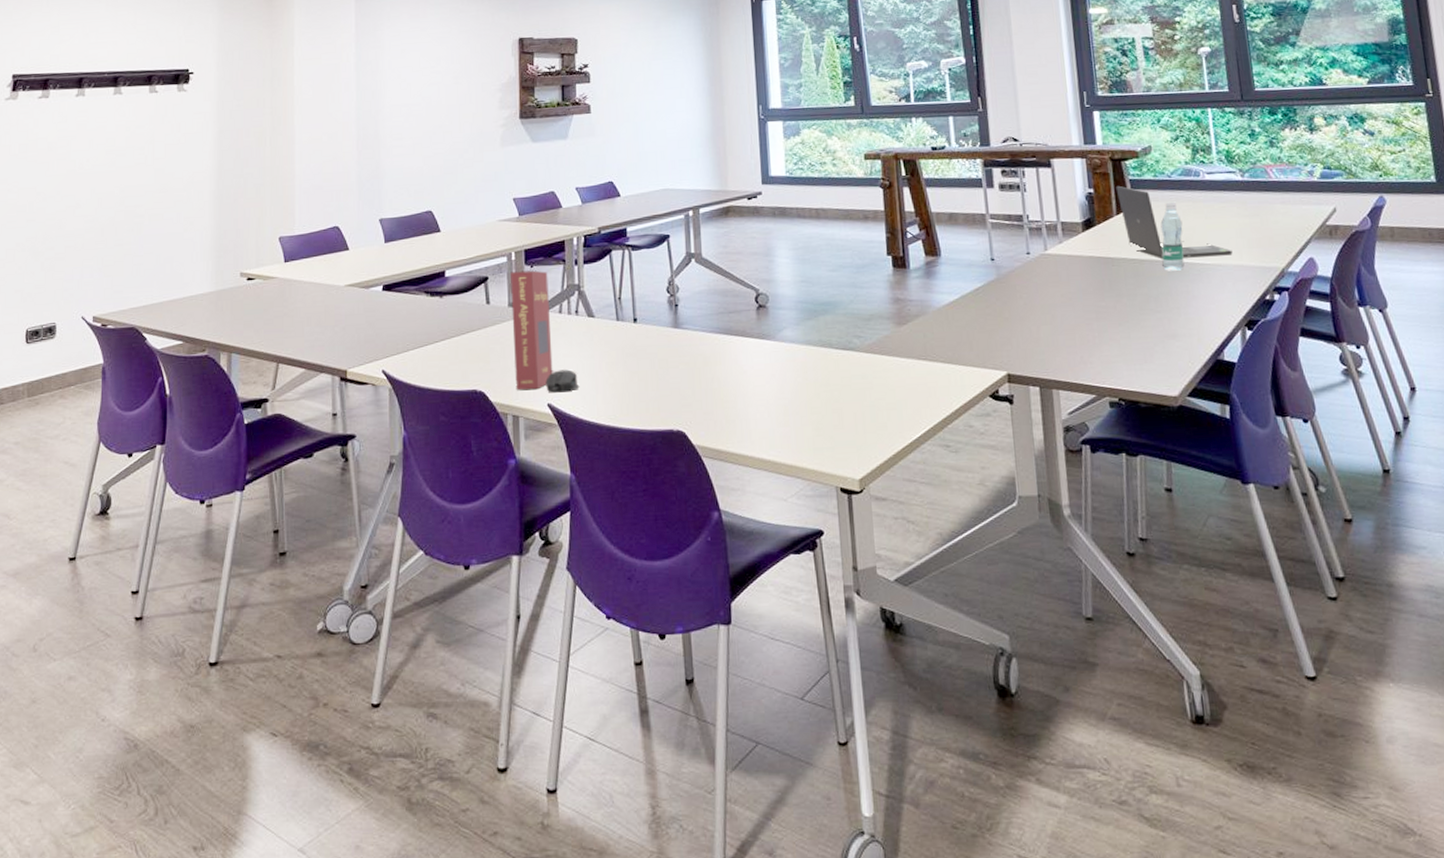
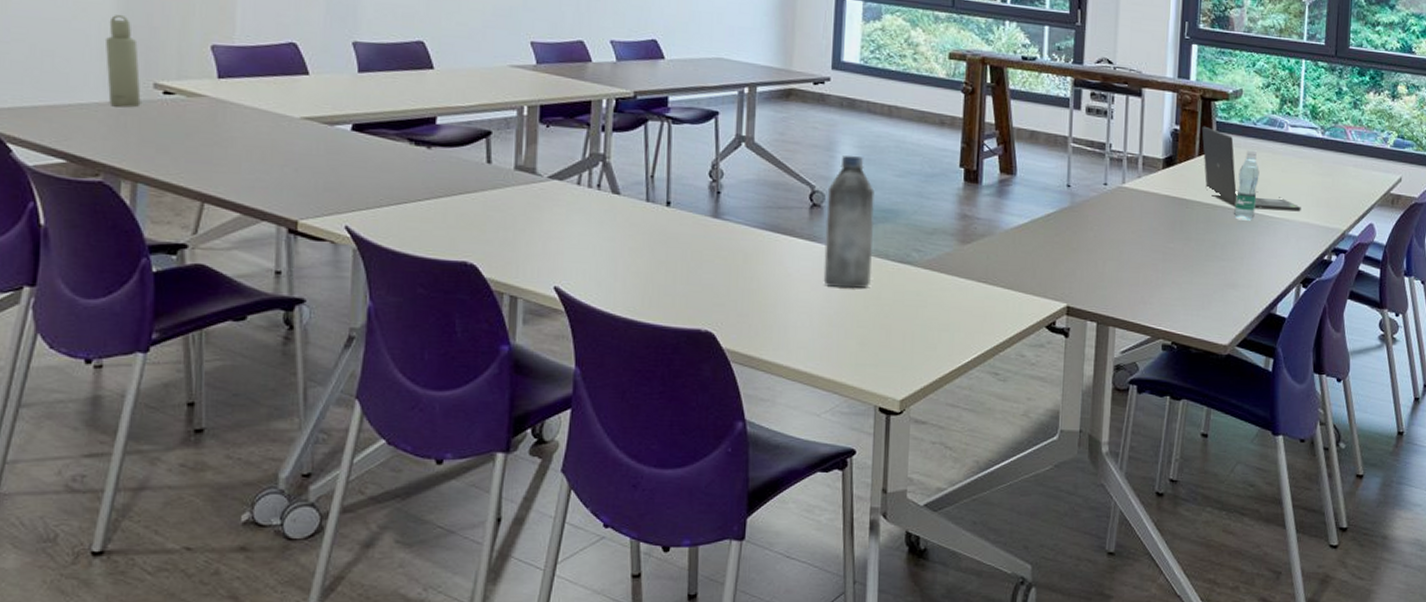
bottle: none [206,222,232,295] -> present [104,14,141,108]
book: present [510,270,553,391] -> none [516,129,567,268]
computer mouse: present [545,369,580,392] -> none [553,250,595,275]
water bottle: none [770,258,819,379] -> present [823,156,875,289]

